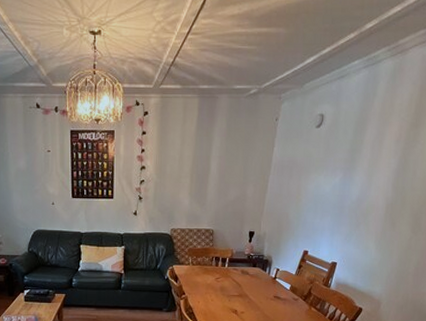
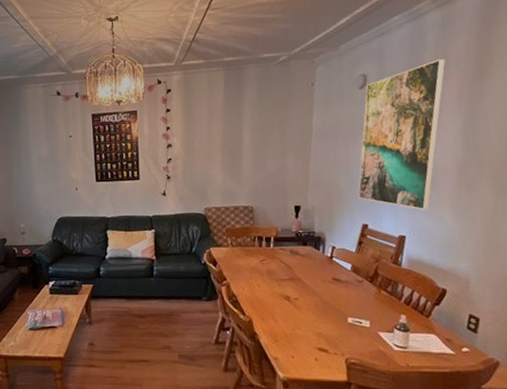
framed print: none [303,106,391,241] -> present [358,59,446,210]

